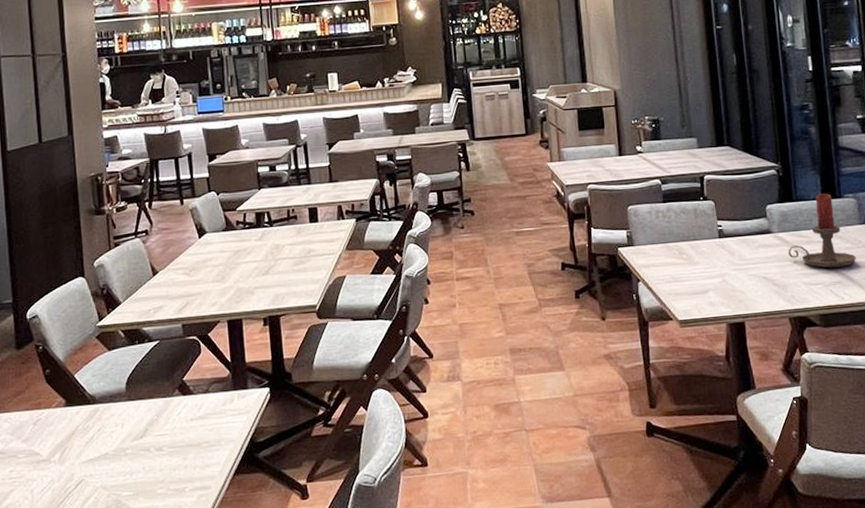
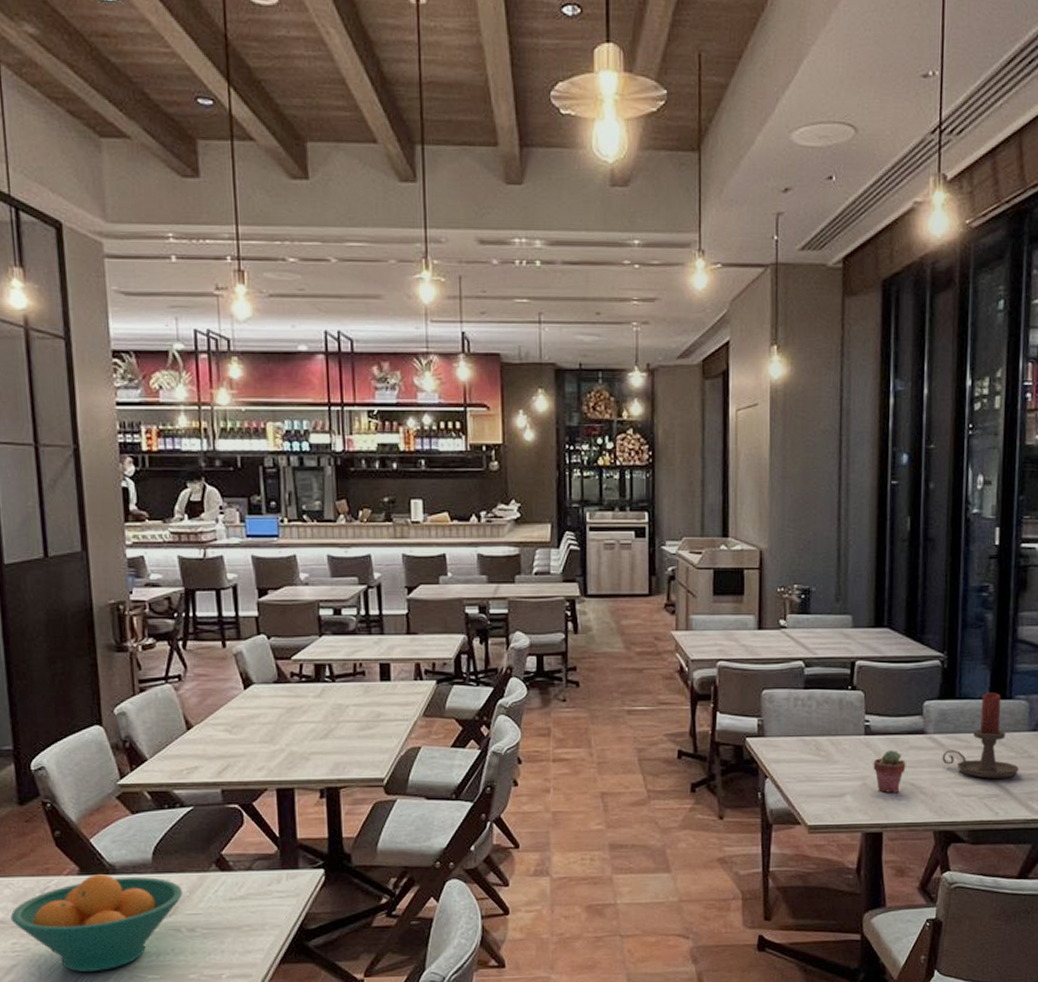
fruit bowl: none [8,405,152,493] -> present [10,874,183,972]
potted succulent: none [729,249,758,287] -> present [873,750,906,793]

